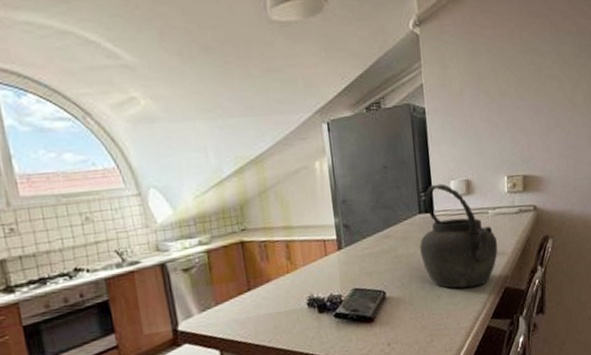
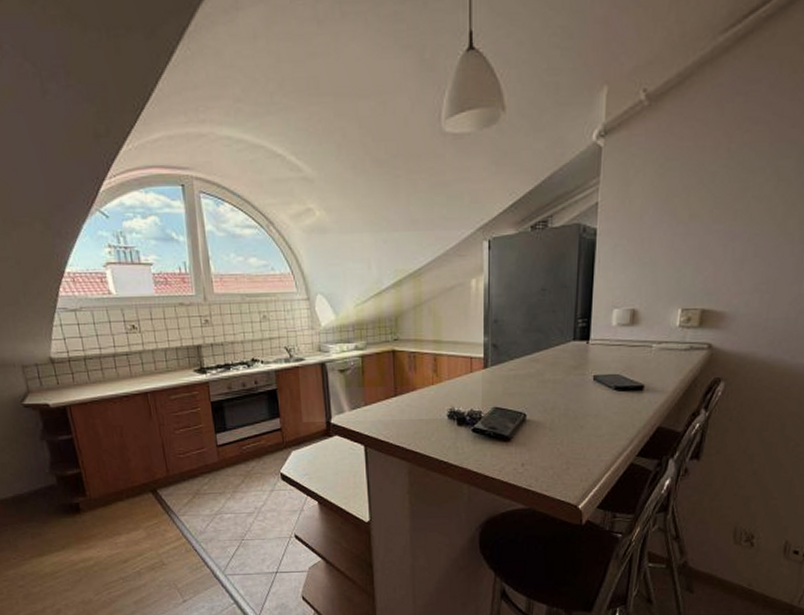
kettle: present [420,183,498,289] -> none [569,311,658,422]

